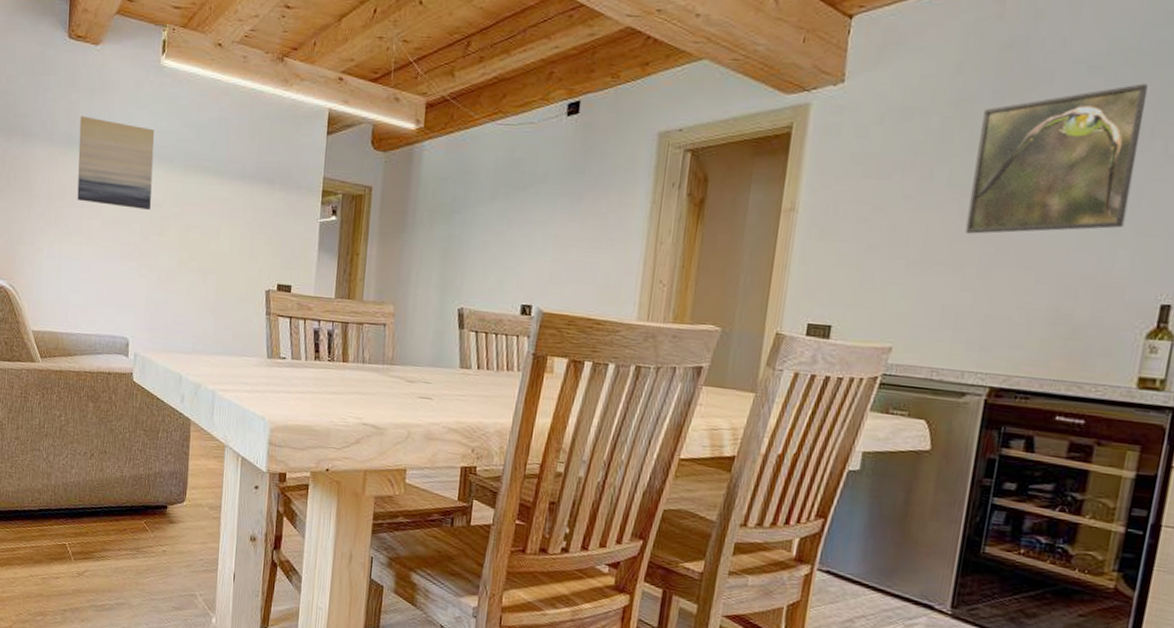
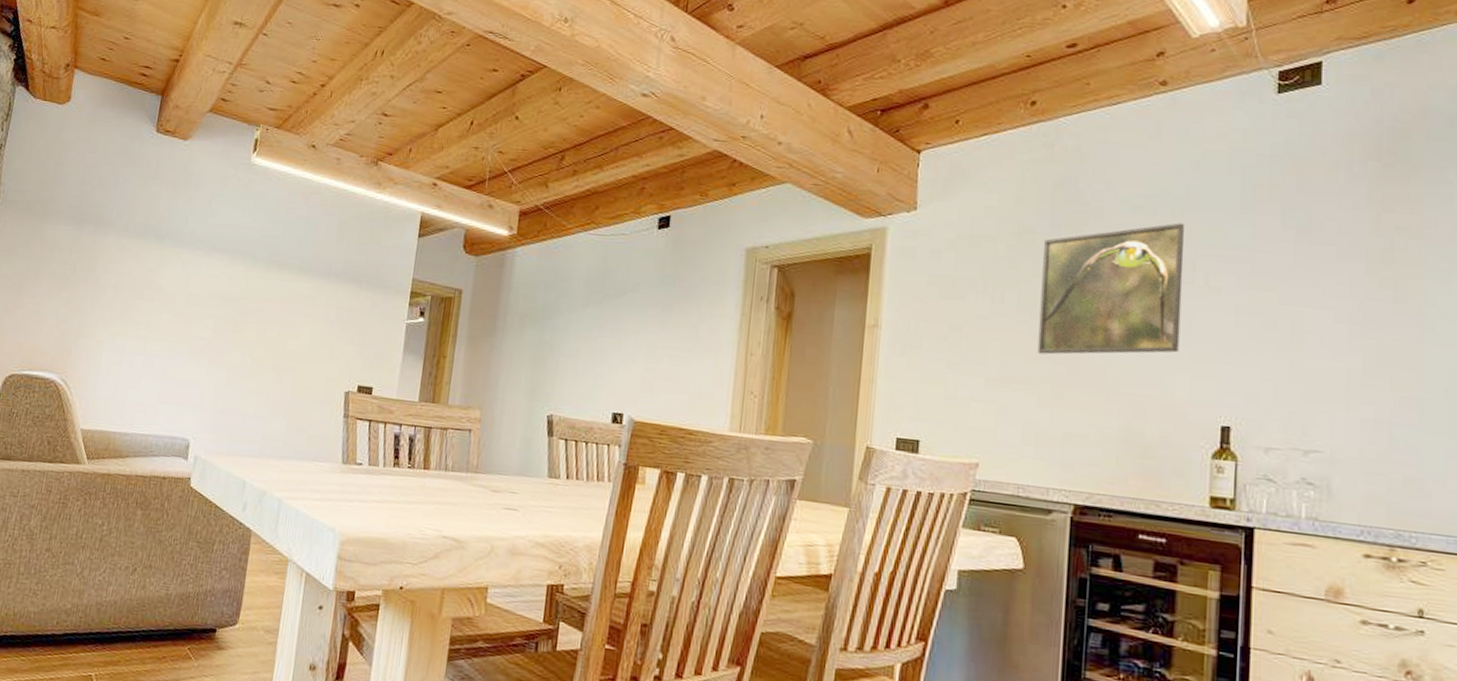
wall art: present [77,116,155,210] -> none [147,208,238,305]

